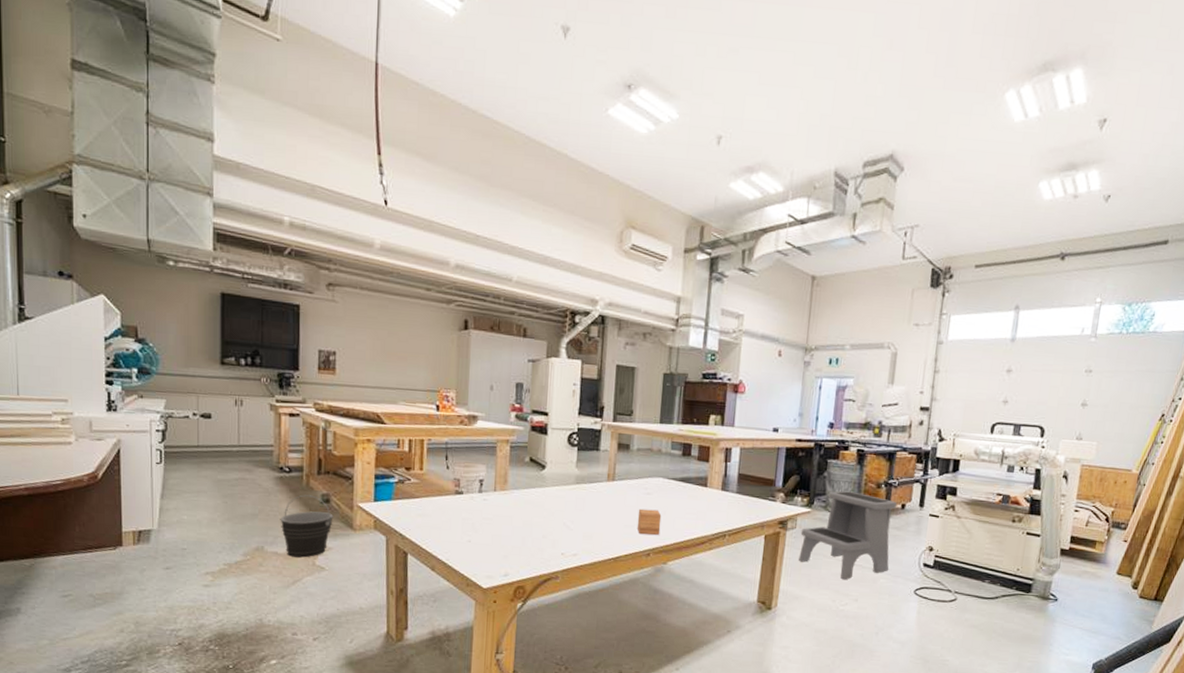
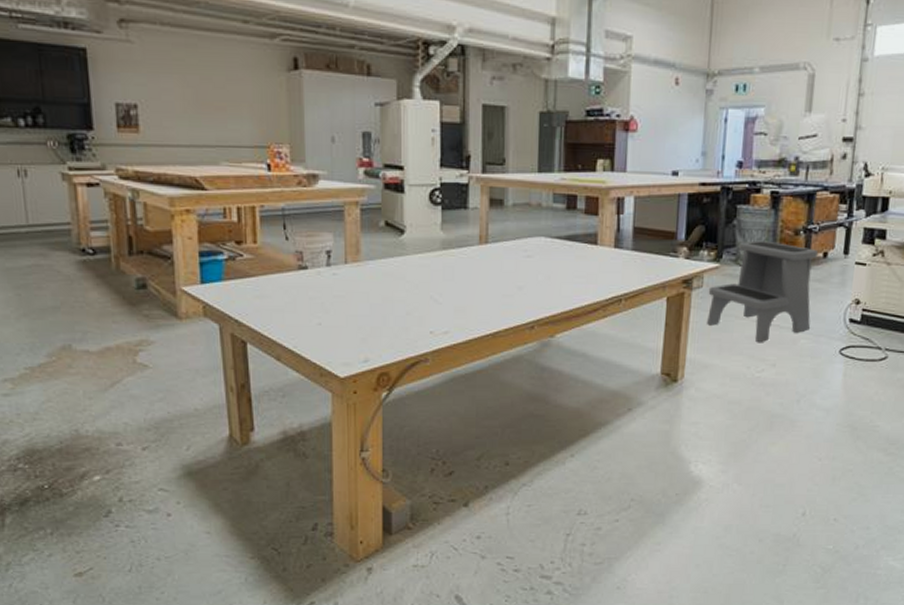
bucket: present [280,494,333,558] -> none [88,280,153,355]
wooden block: present [637,508,662,535] -> none [517,274,546,305]

